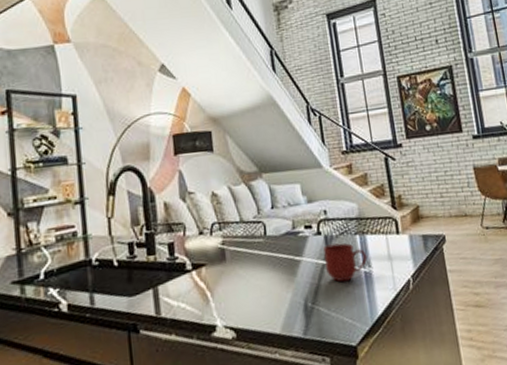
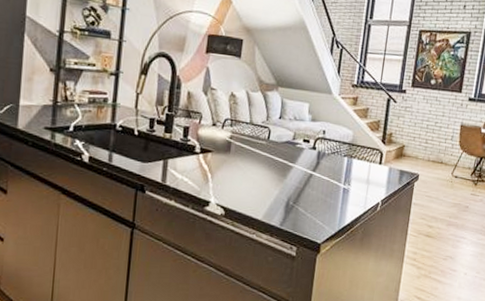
mug: present [323,243,368,282] -> none [312,159,350,192]

